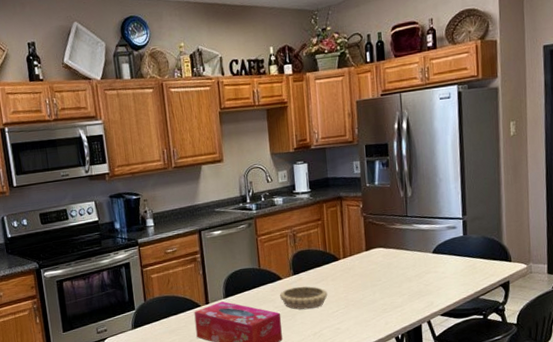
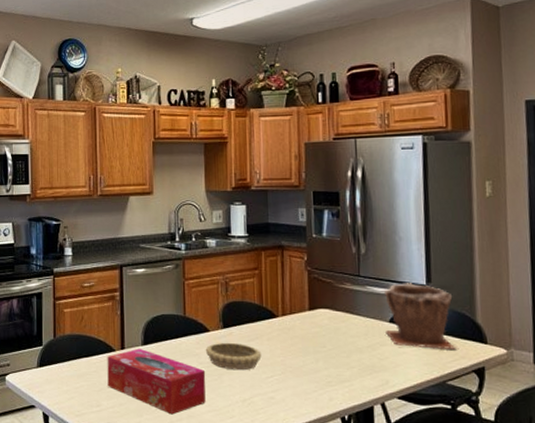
plant pot: none [427,217,487,272] -> present [383,283,457,349]

